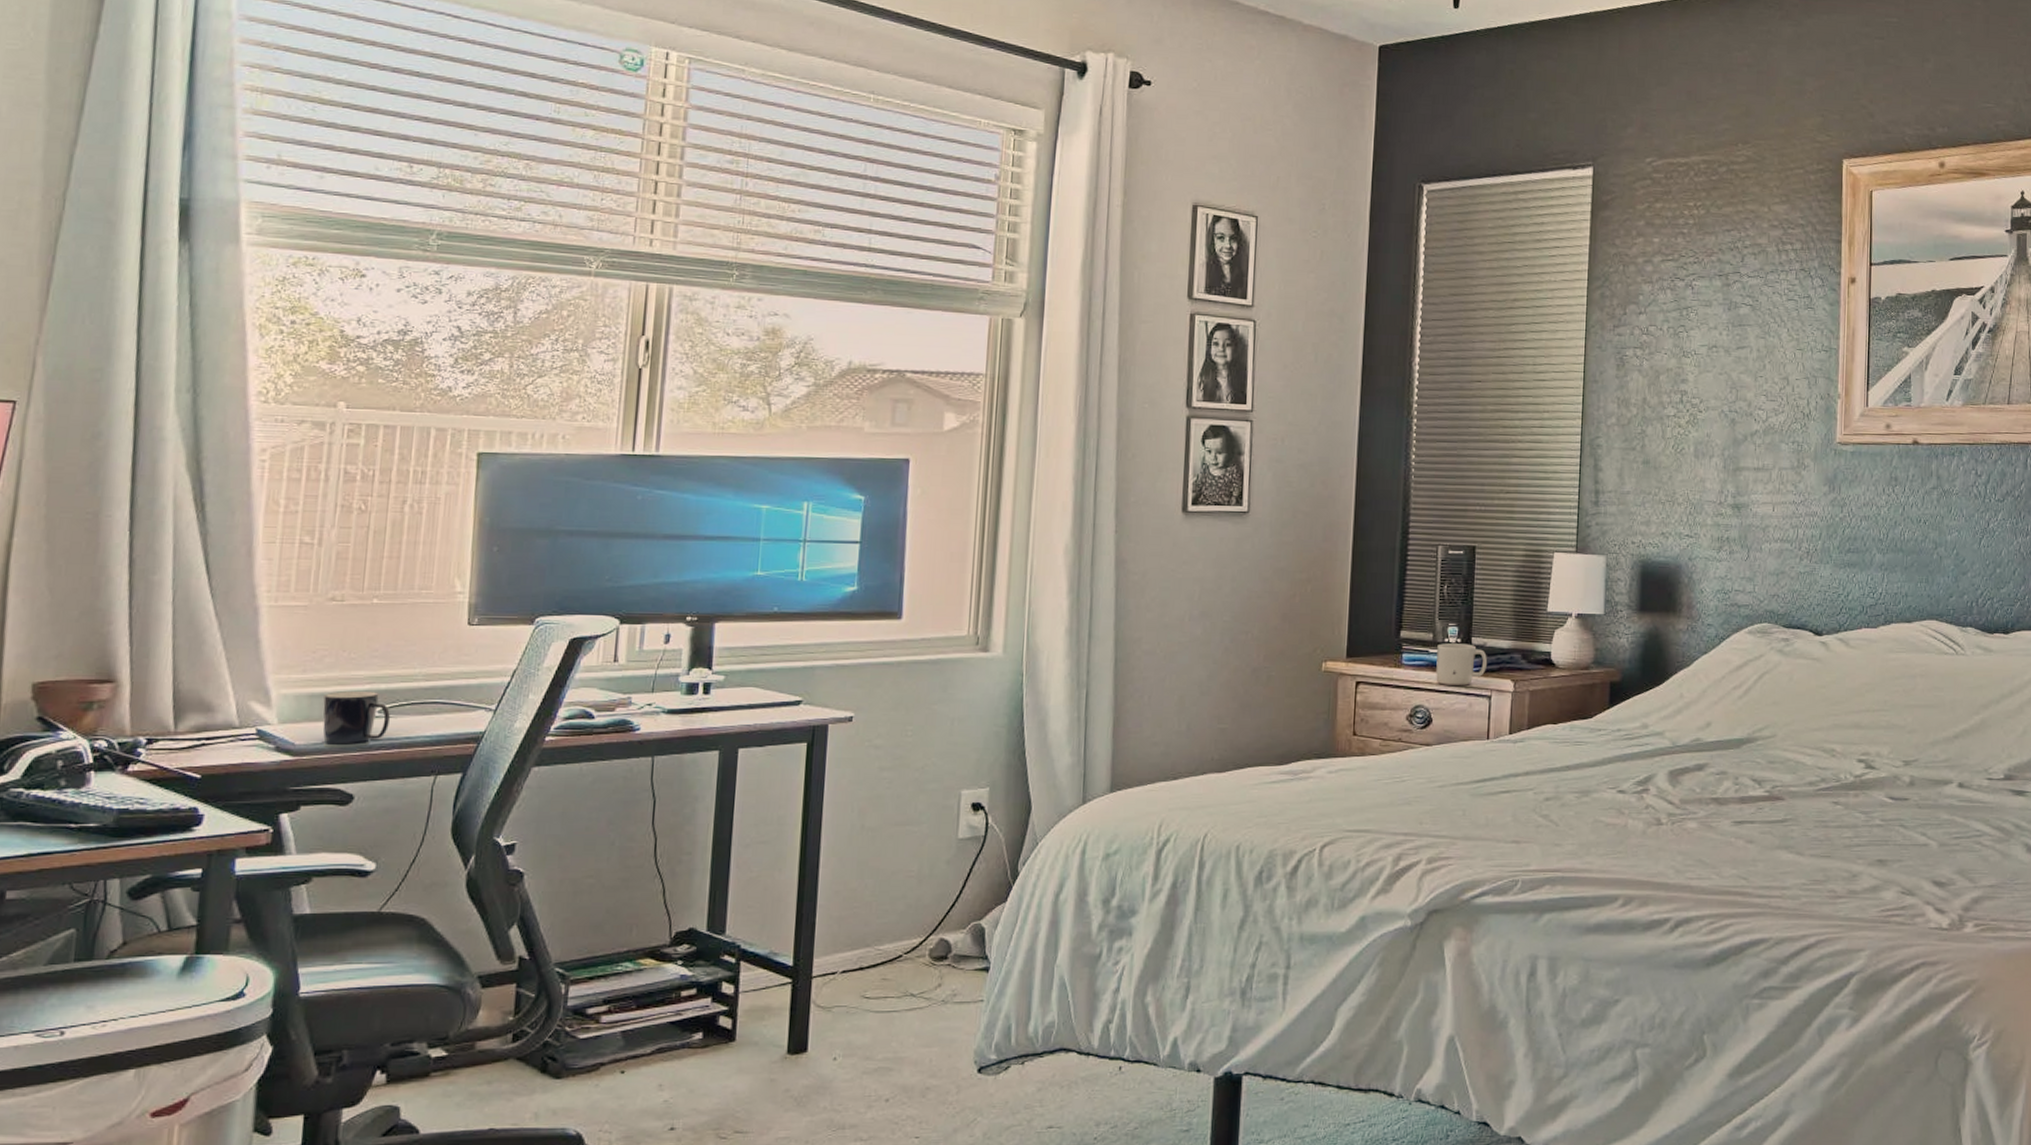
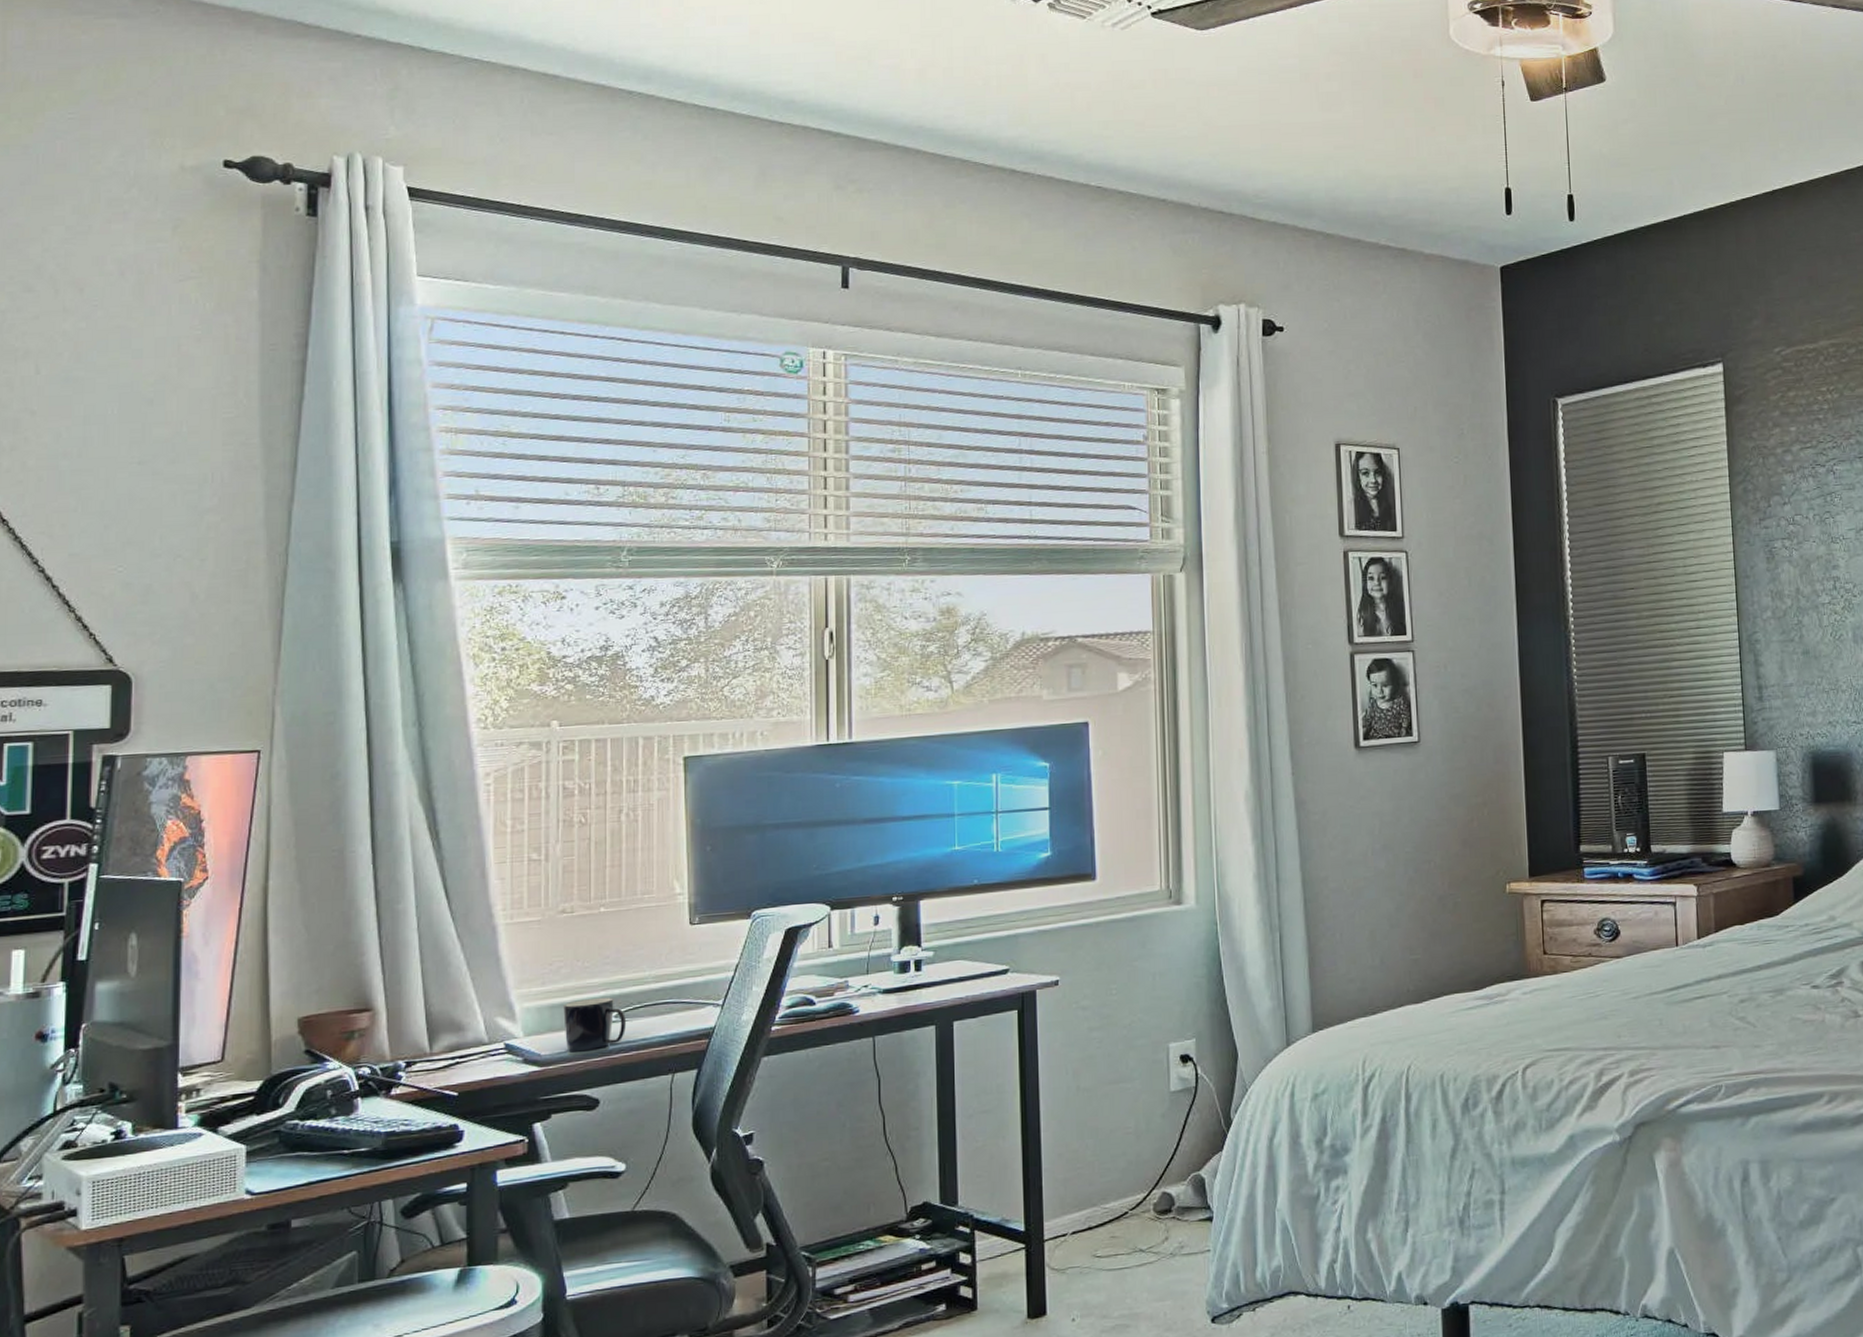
mug: present [1436,643,1488,685] -> none [1617,852,1669,896]

